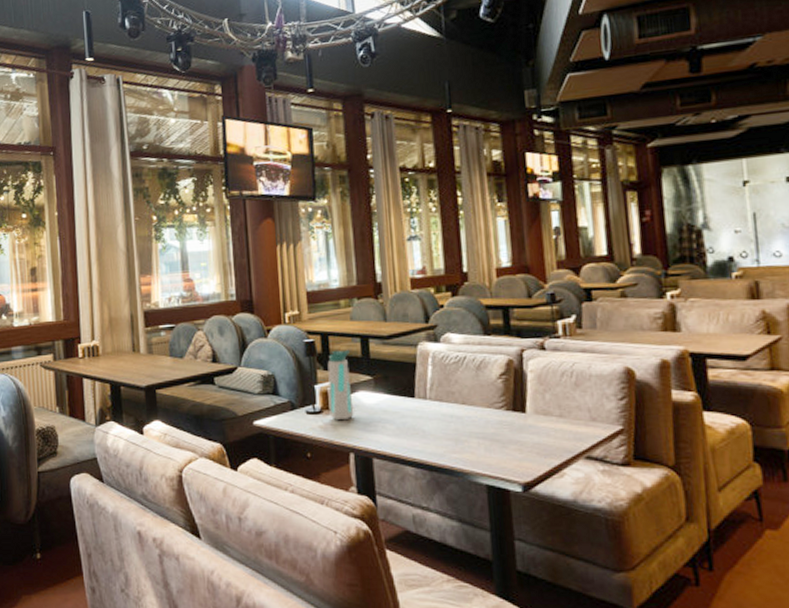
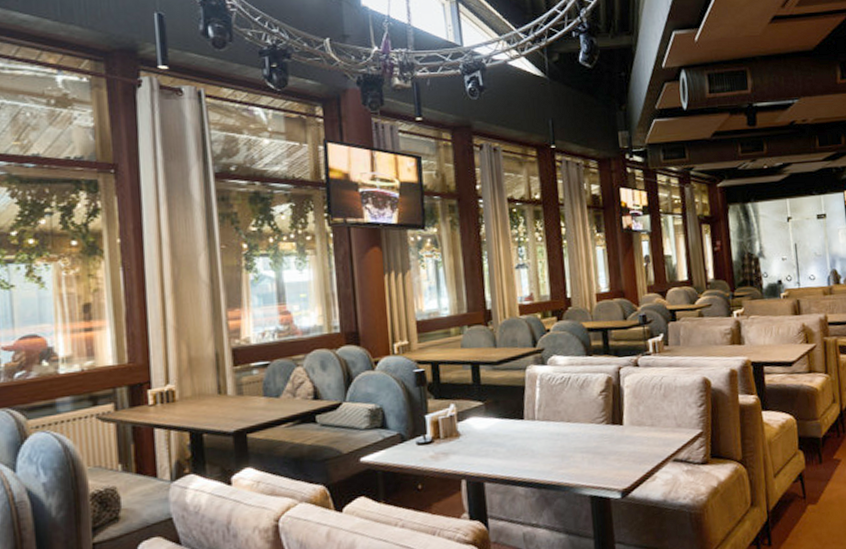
water bottle: present [327,349,354,421] -> none [438,377,466,449]

